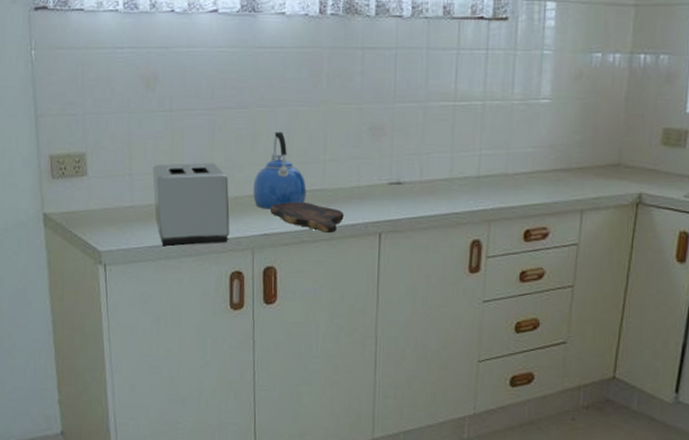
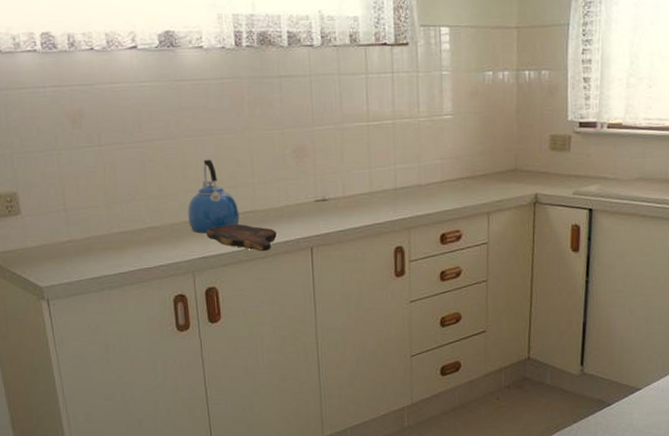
toaster: present [152,163,230,247] -> none [87,194,170,277]

